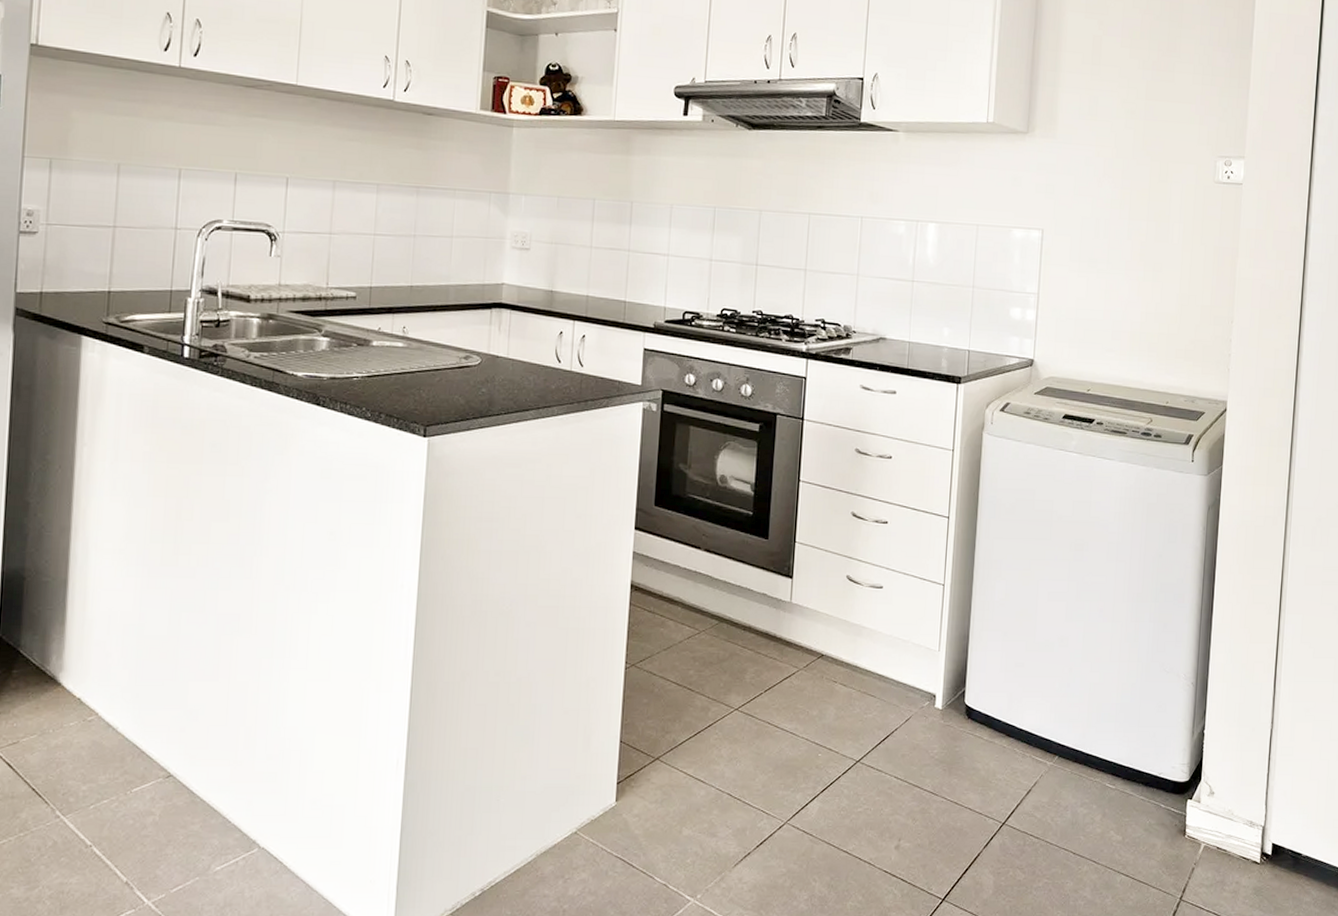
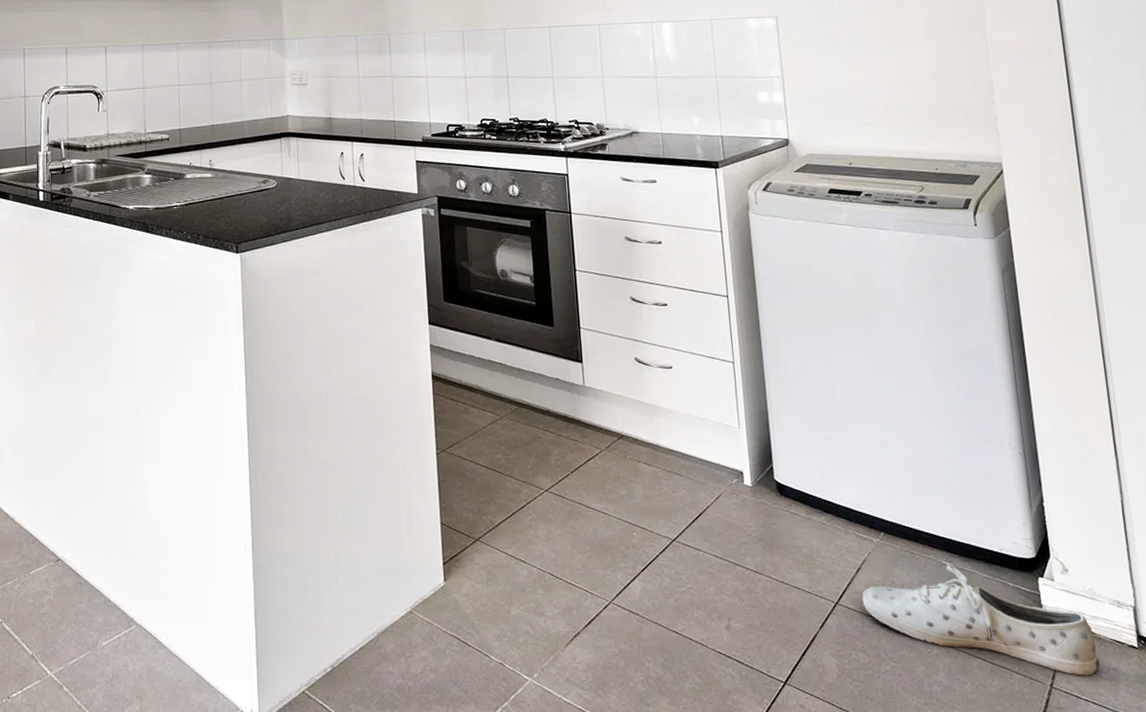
shoe: none [1027,787,1226,889] -> present [861,564,1100,676]

